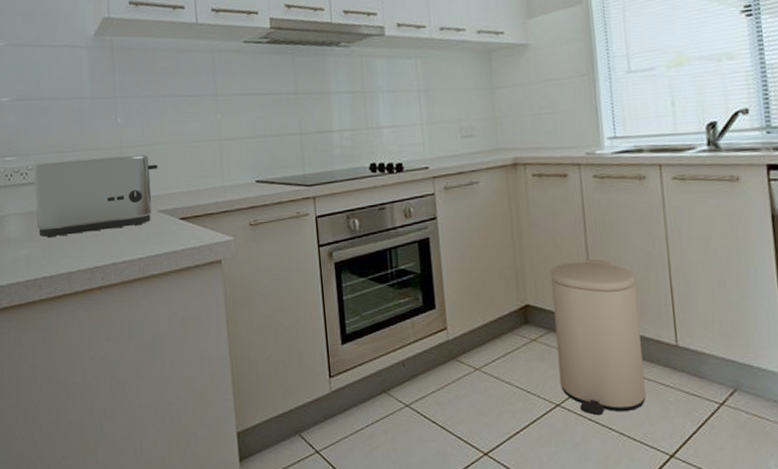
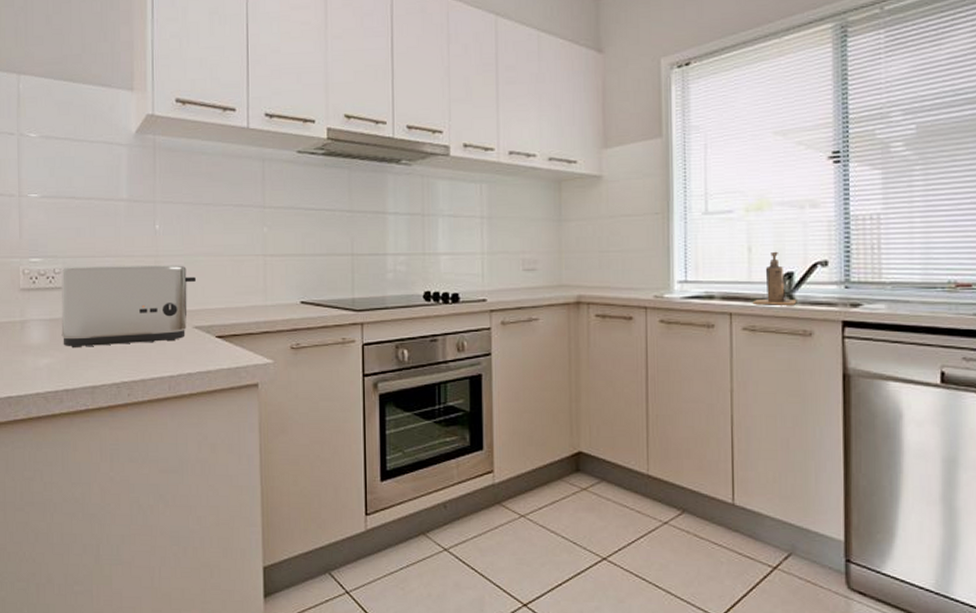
pedal bin: present [550,258,646,416] -> none [606,407,697,572]
soap dispenser: none [679,103,722,155] -> present [752,251,797,305]

